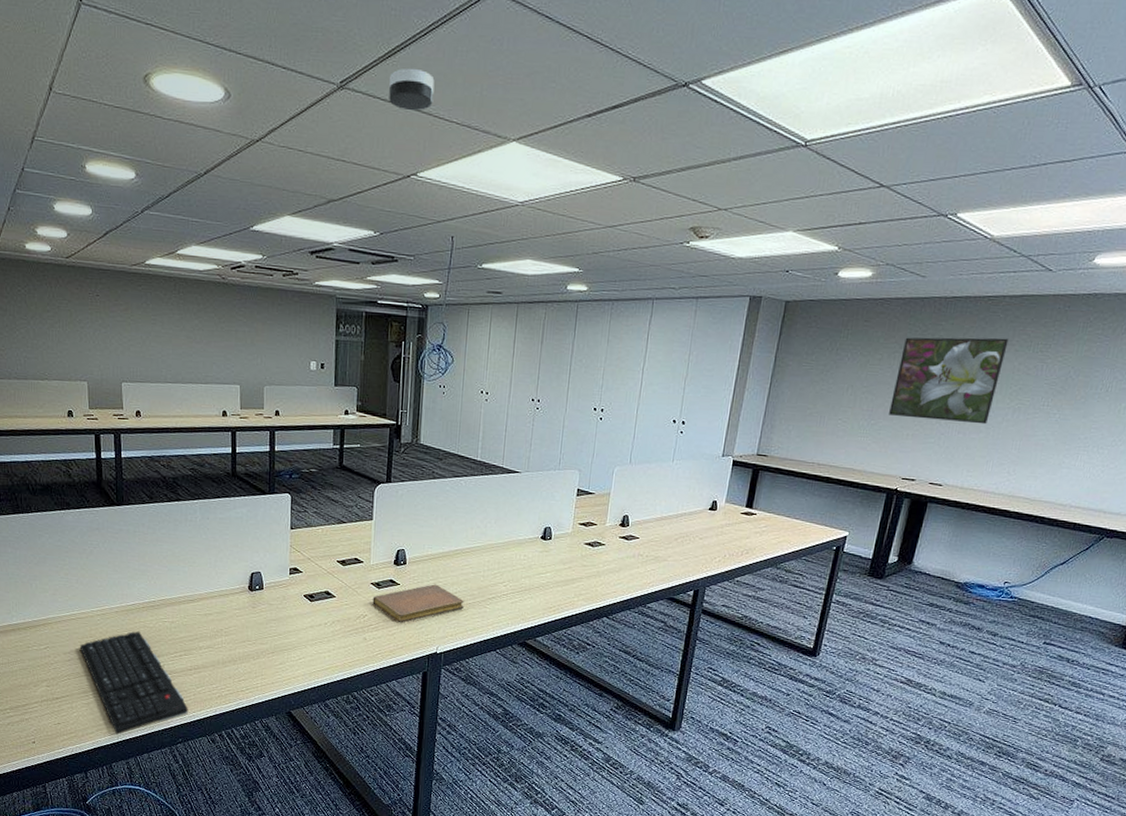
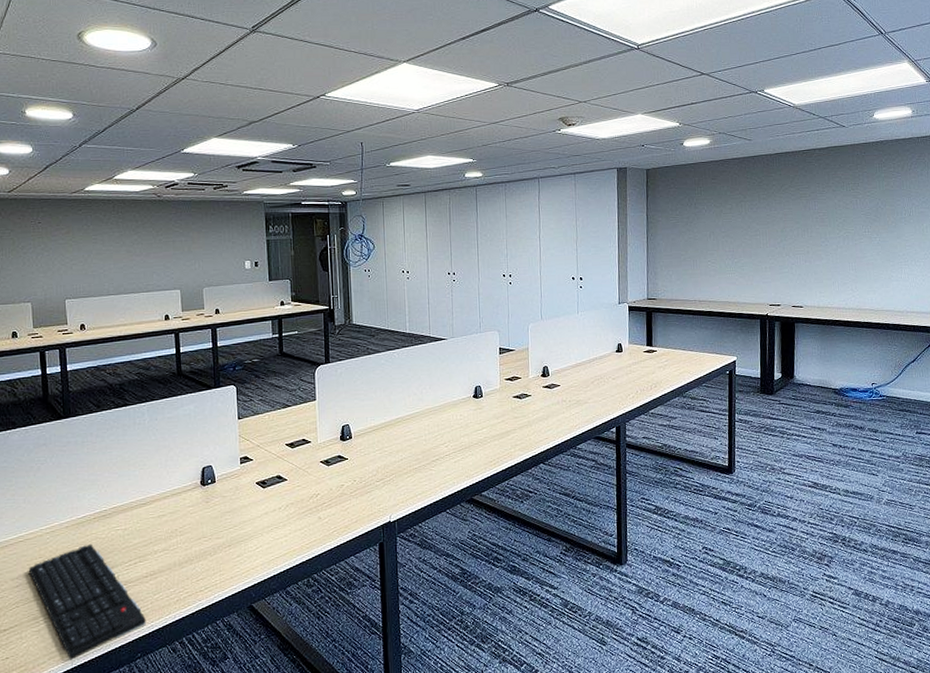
notebook: present [372,584,464,623] -> none [323,454,410,497]
smoke detector: present [388,67,435,111] -> none [293,12,333,46]
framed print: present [889,337,1009,425] -> none [746,182,827,254]

